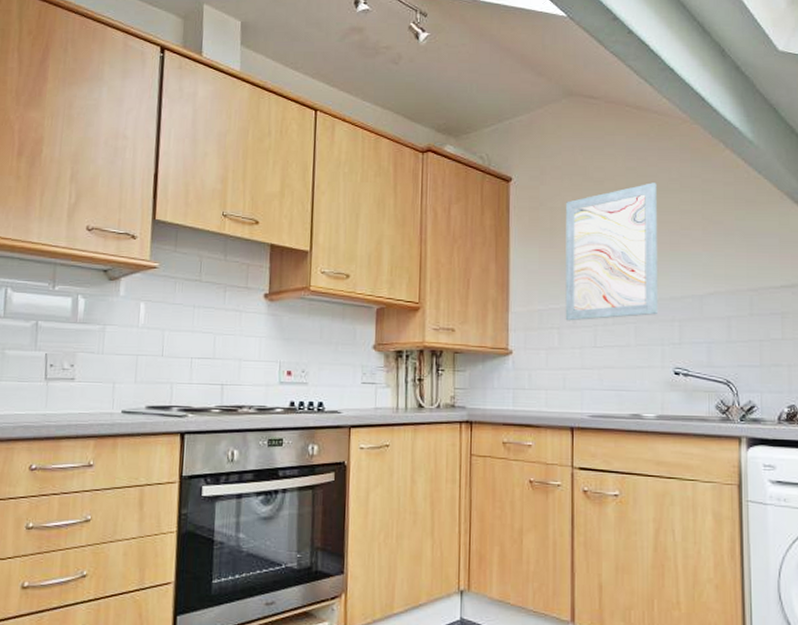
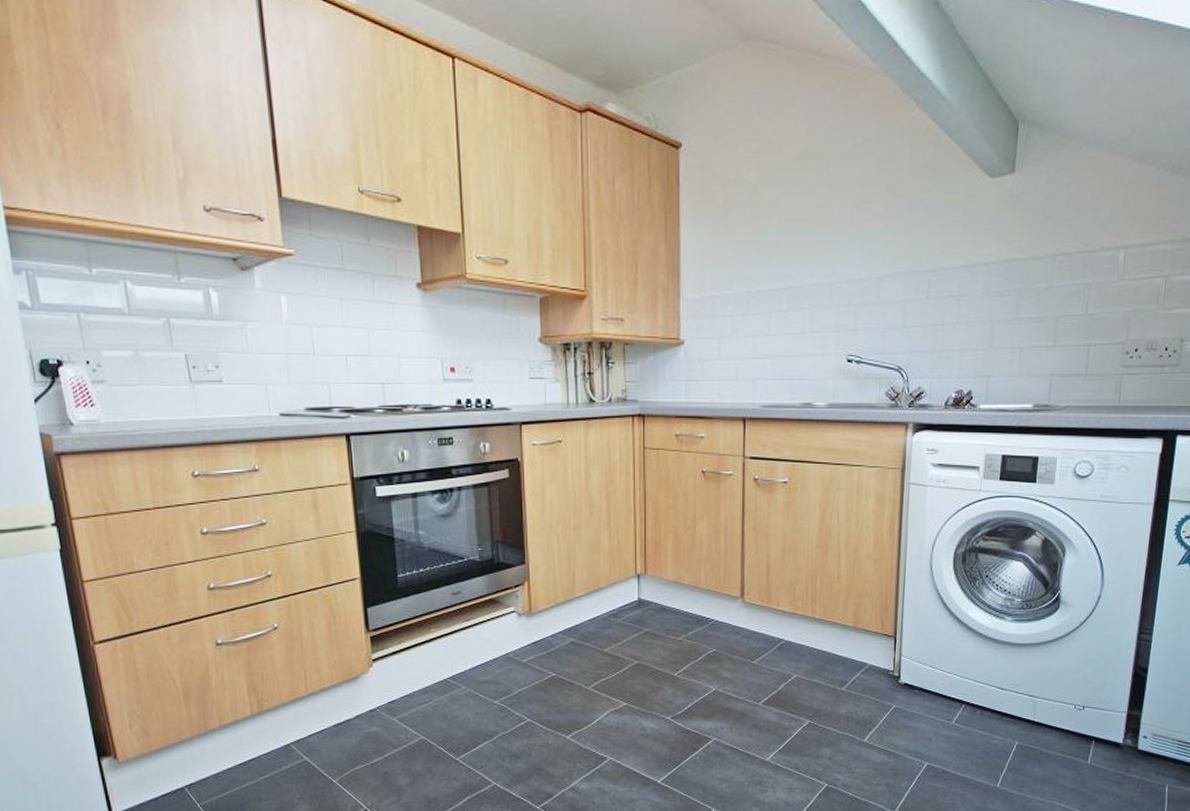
wall art: present [565,183,659,321] -> none [738,148,840,308]

